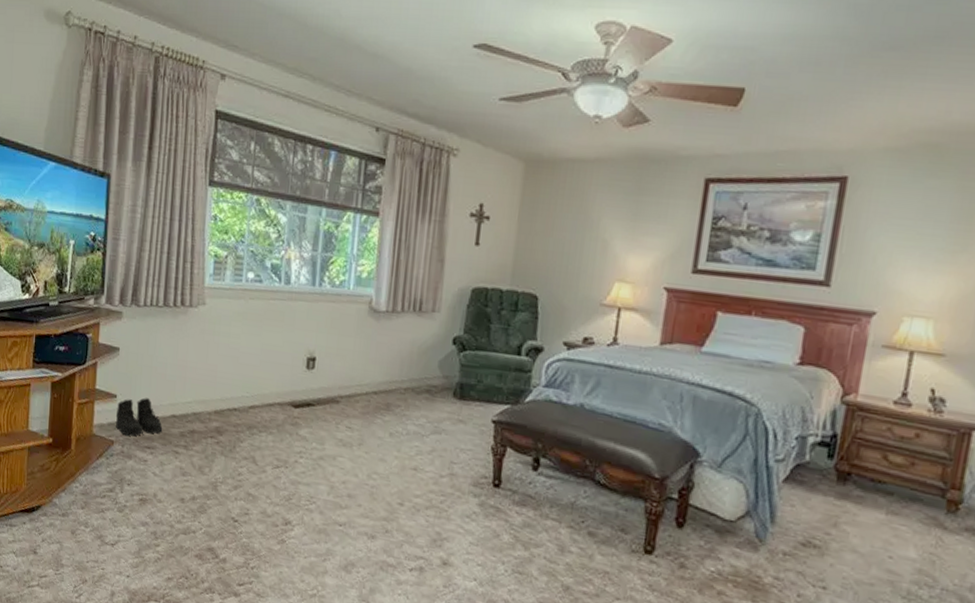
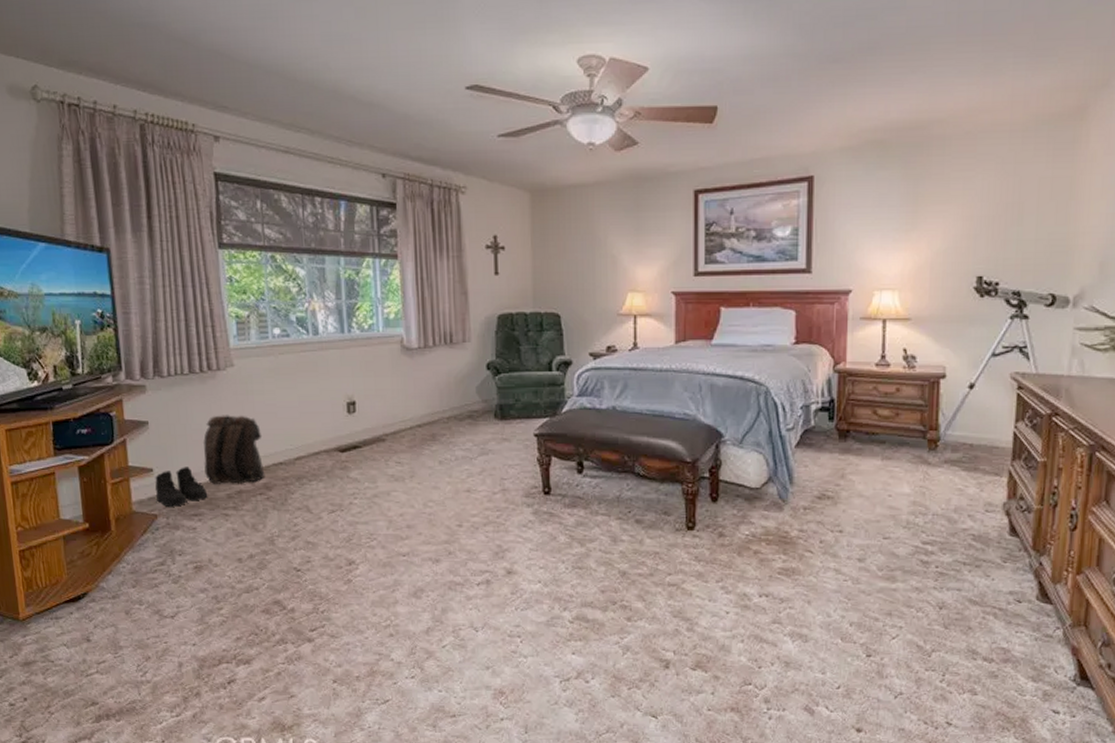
backpack: none [163,351,222,424] -> present [202,415,265,484]

